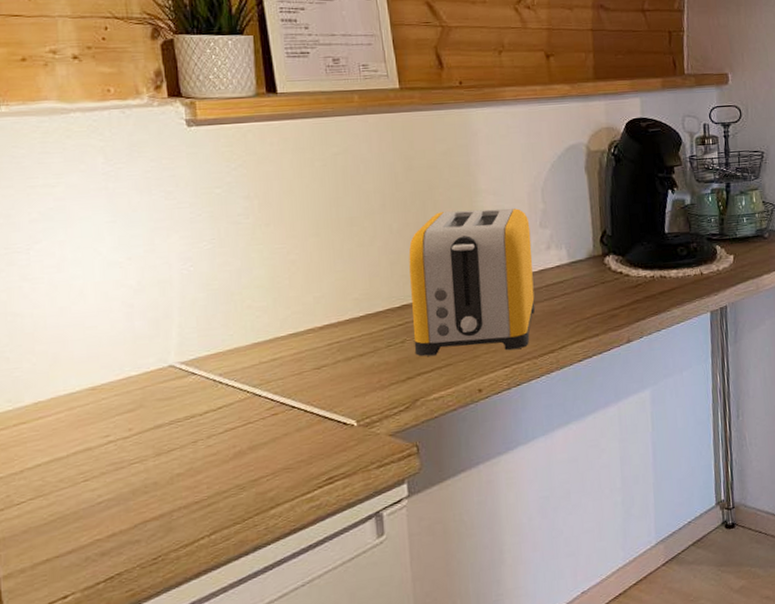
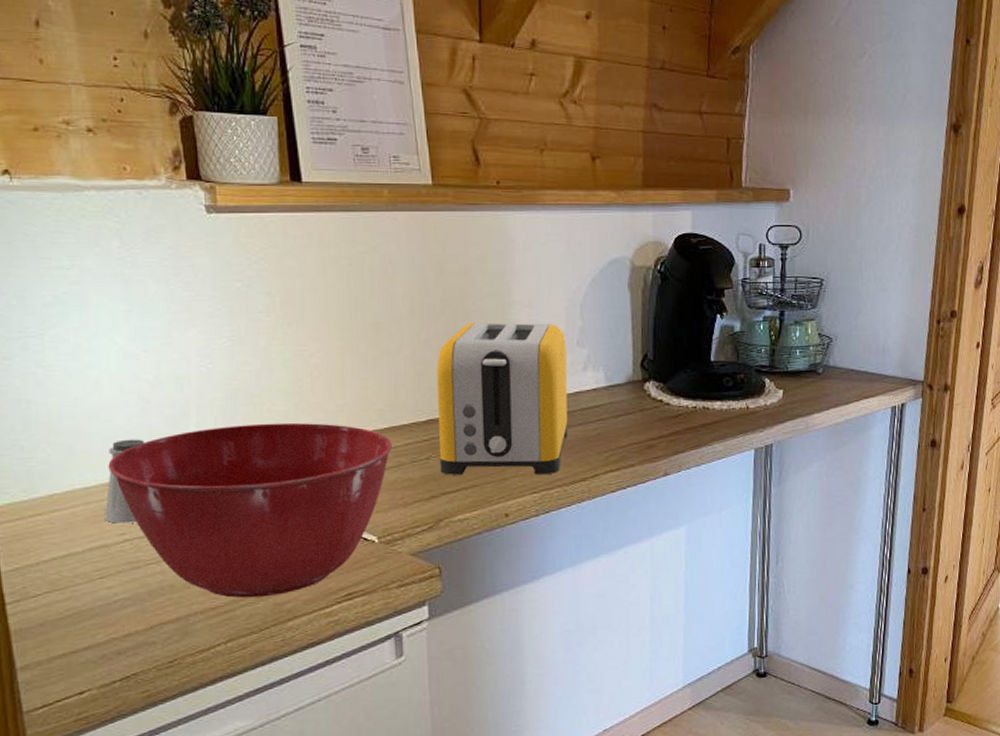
saltshaker: none [88,342,129,426] -> present [104,439,145,524]
mixing bowl: none [92,315,368,491] -> present [108,422,392,599]

